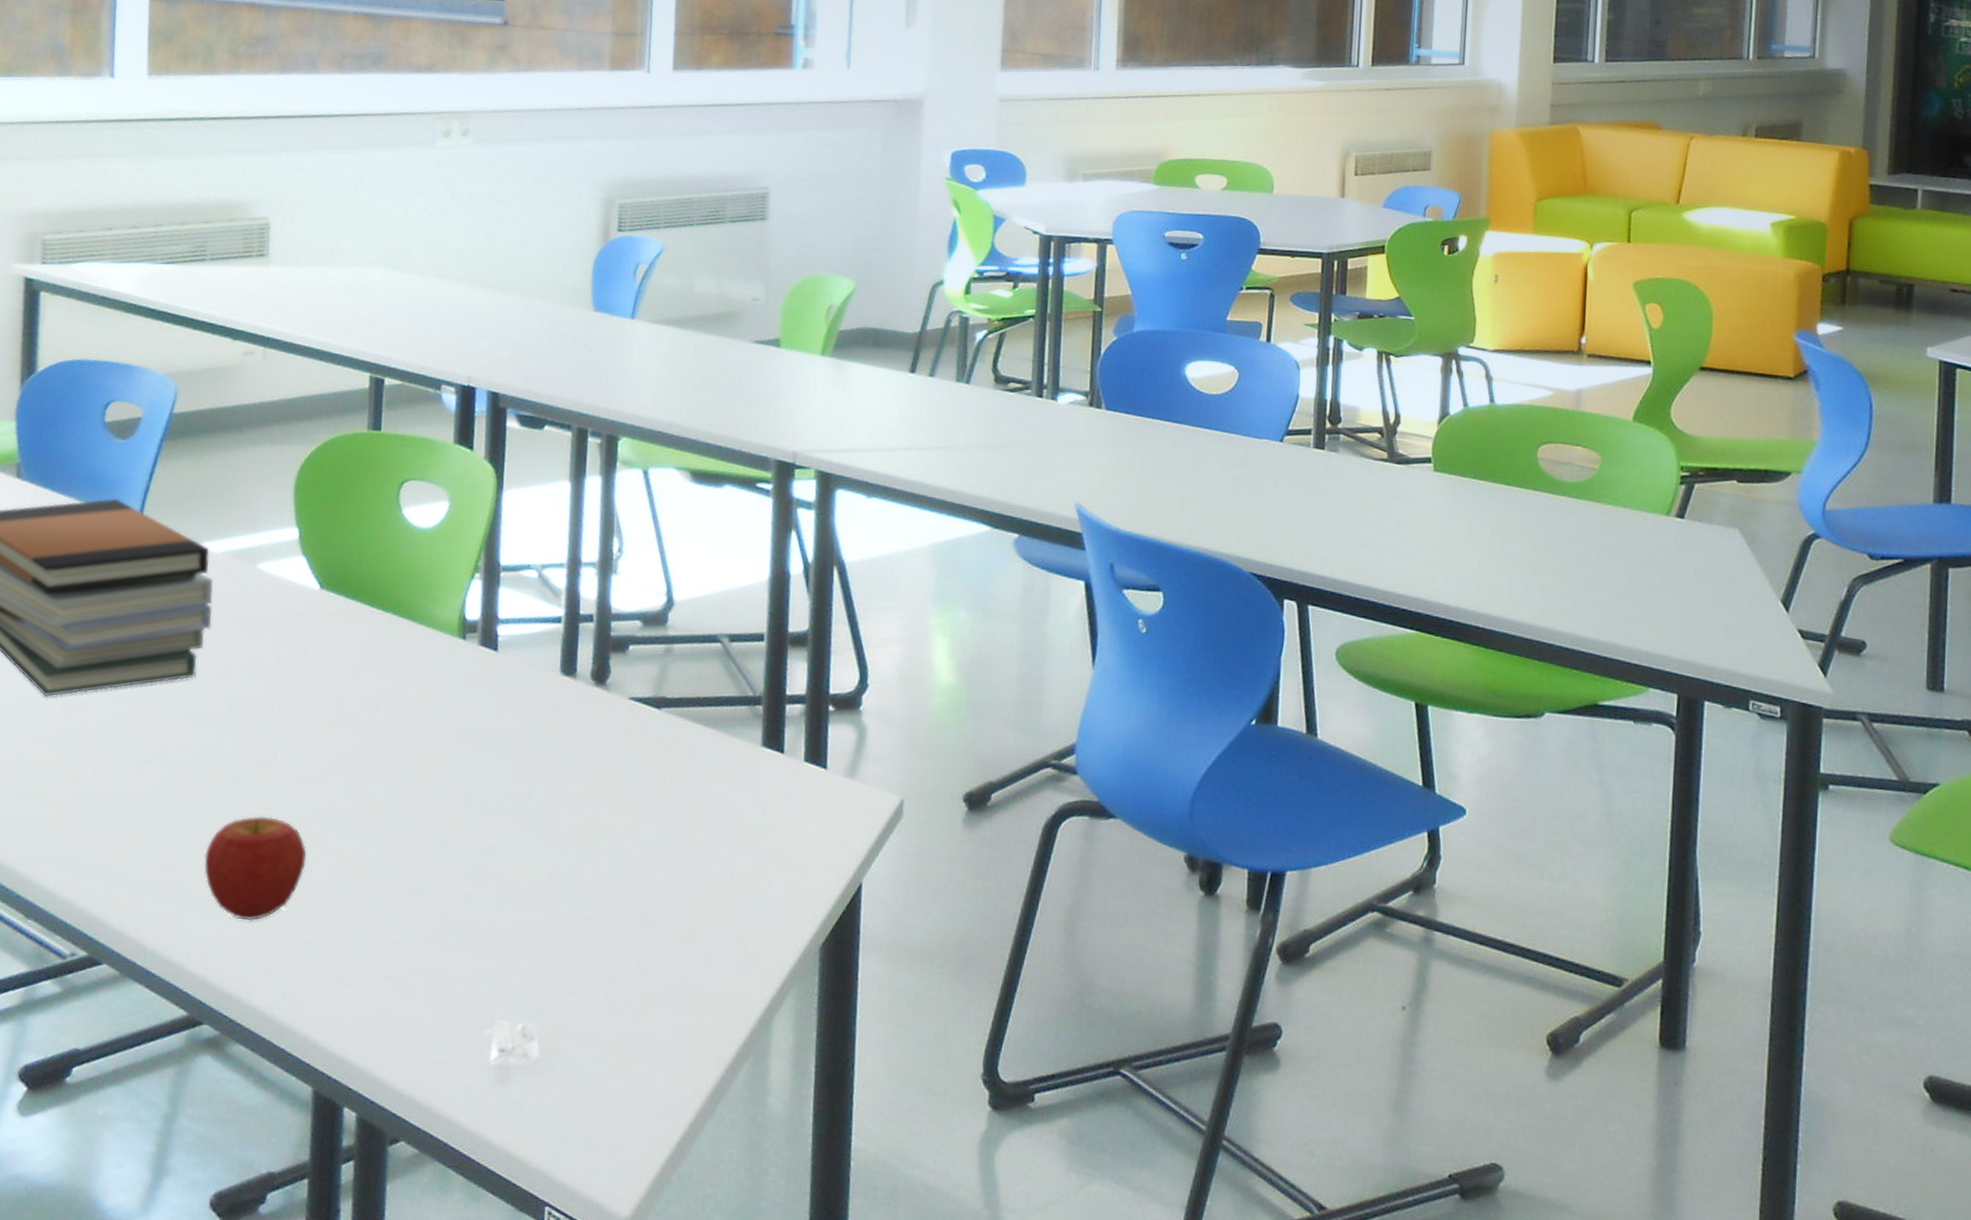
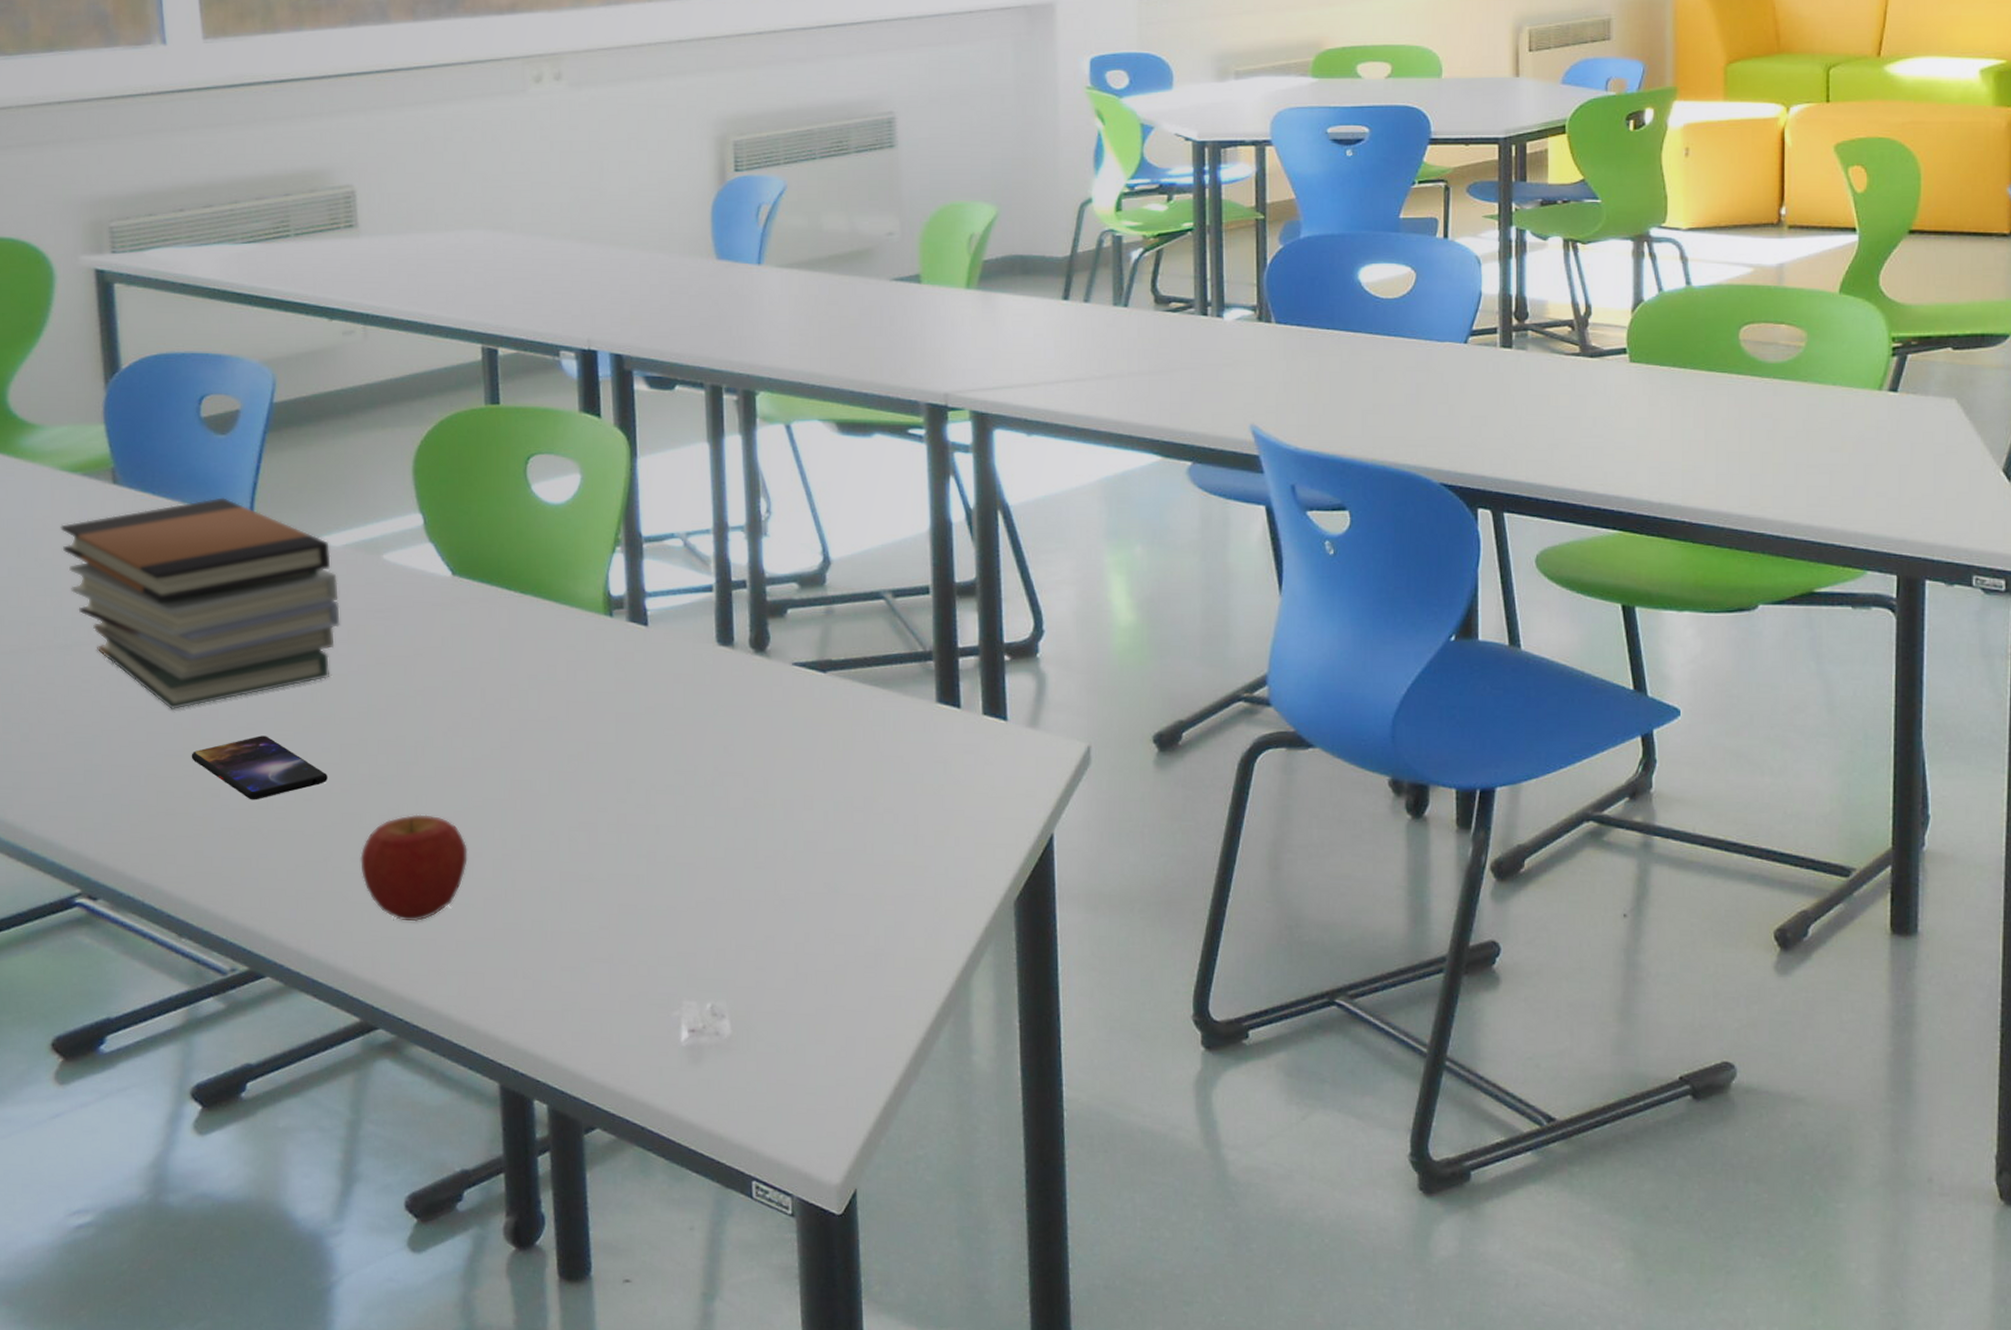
smartphone: none [58,728,183,791] -> present [191,735,328,800]

